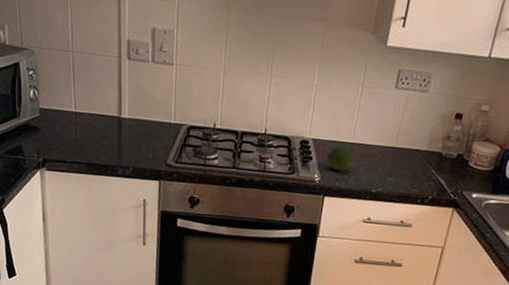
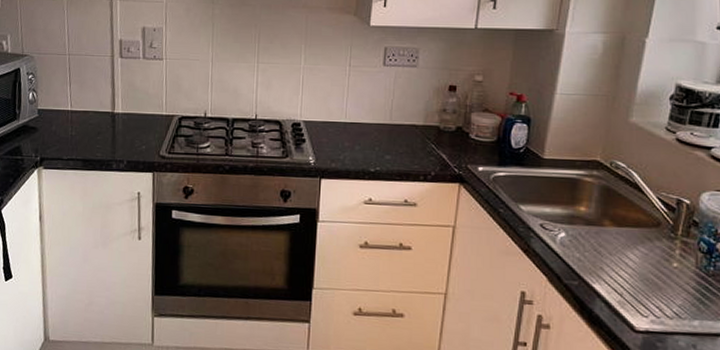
fruit: present [326,146,355,171] -> none [320,127,349,152]

